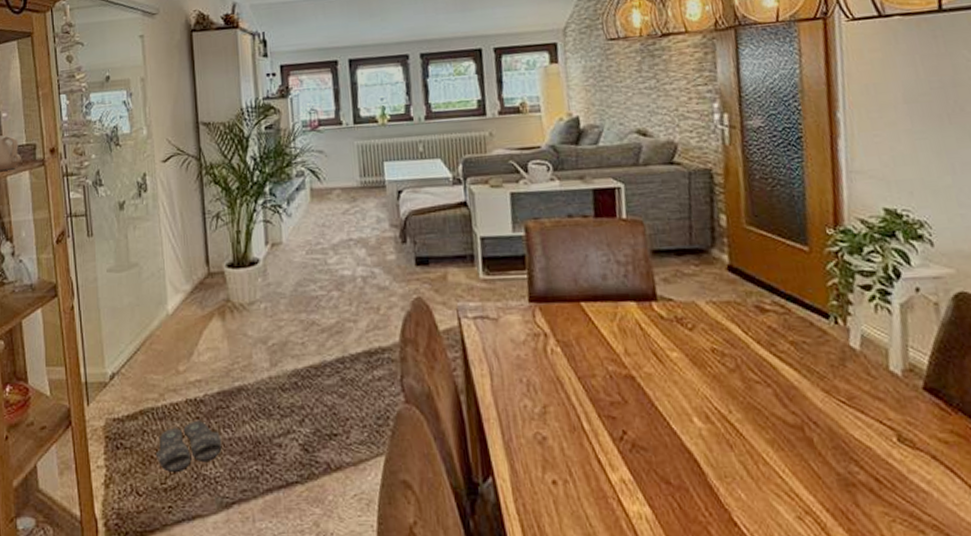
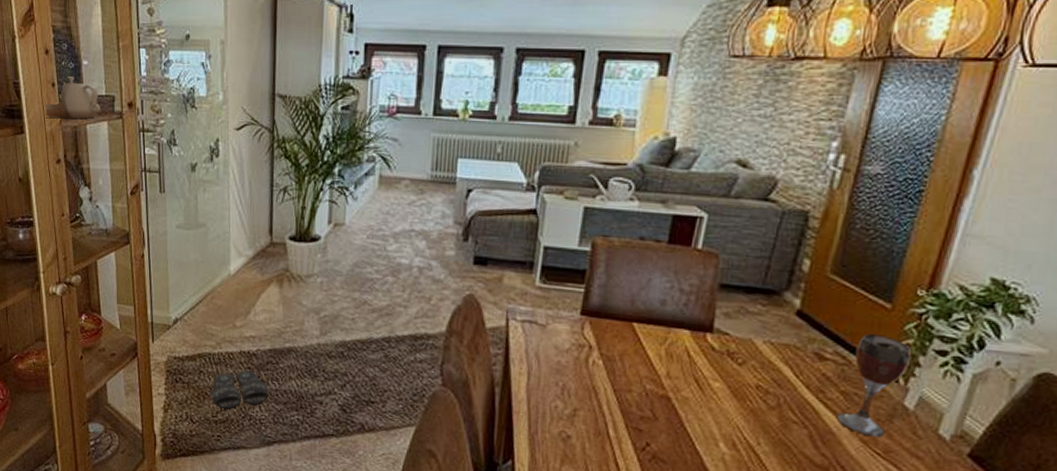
cup: none [790,278,843,385] -> present [836,334,912,438]

